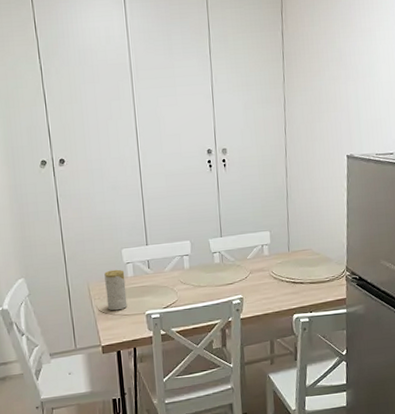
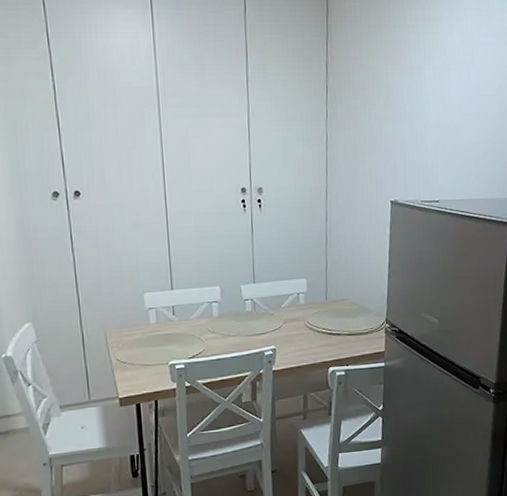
candle: present [104,269,128,311] -> none [123,315,149,360]

